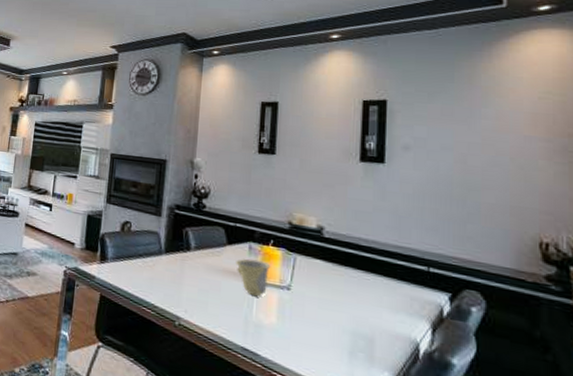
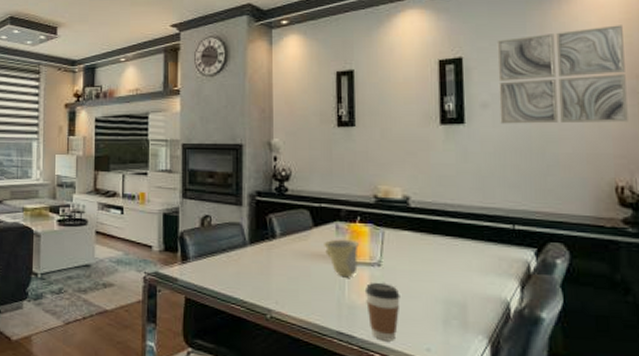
coffee cup: none [272,305,307,365] -> present [364,283,400,342]
wall art: none [421,83,557,180] -> present [497,25,628,124]

